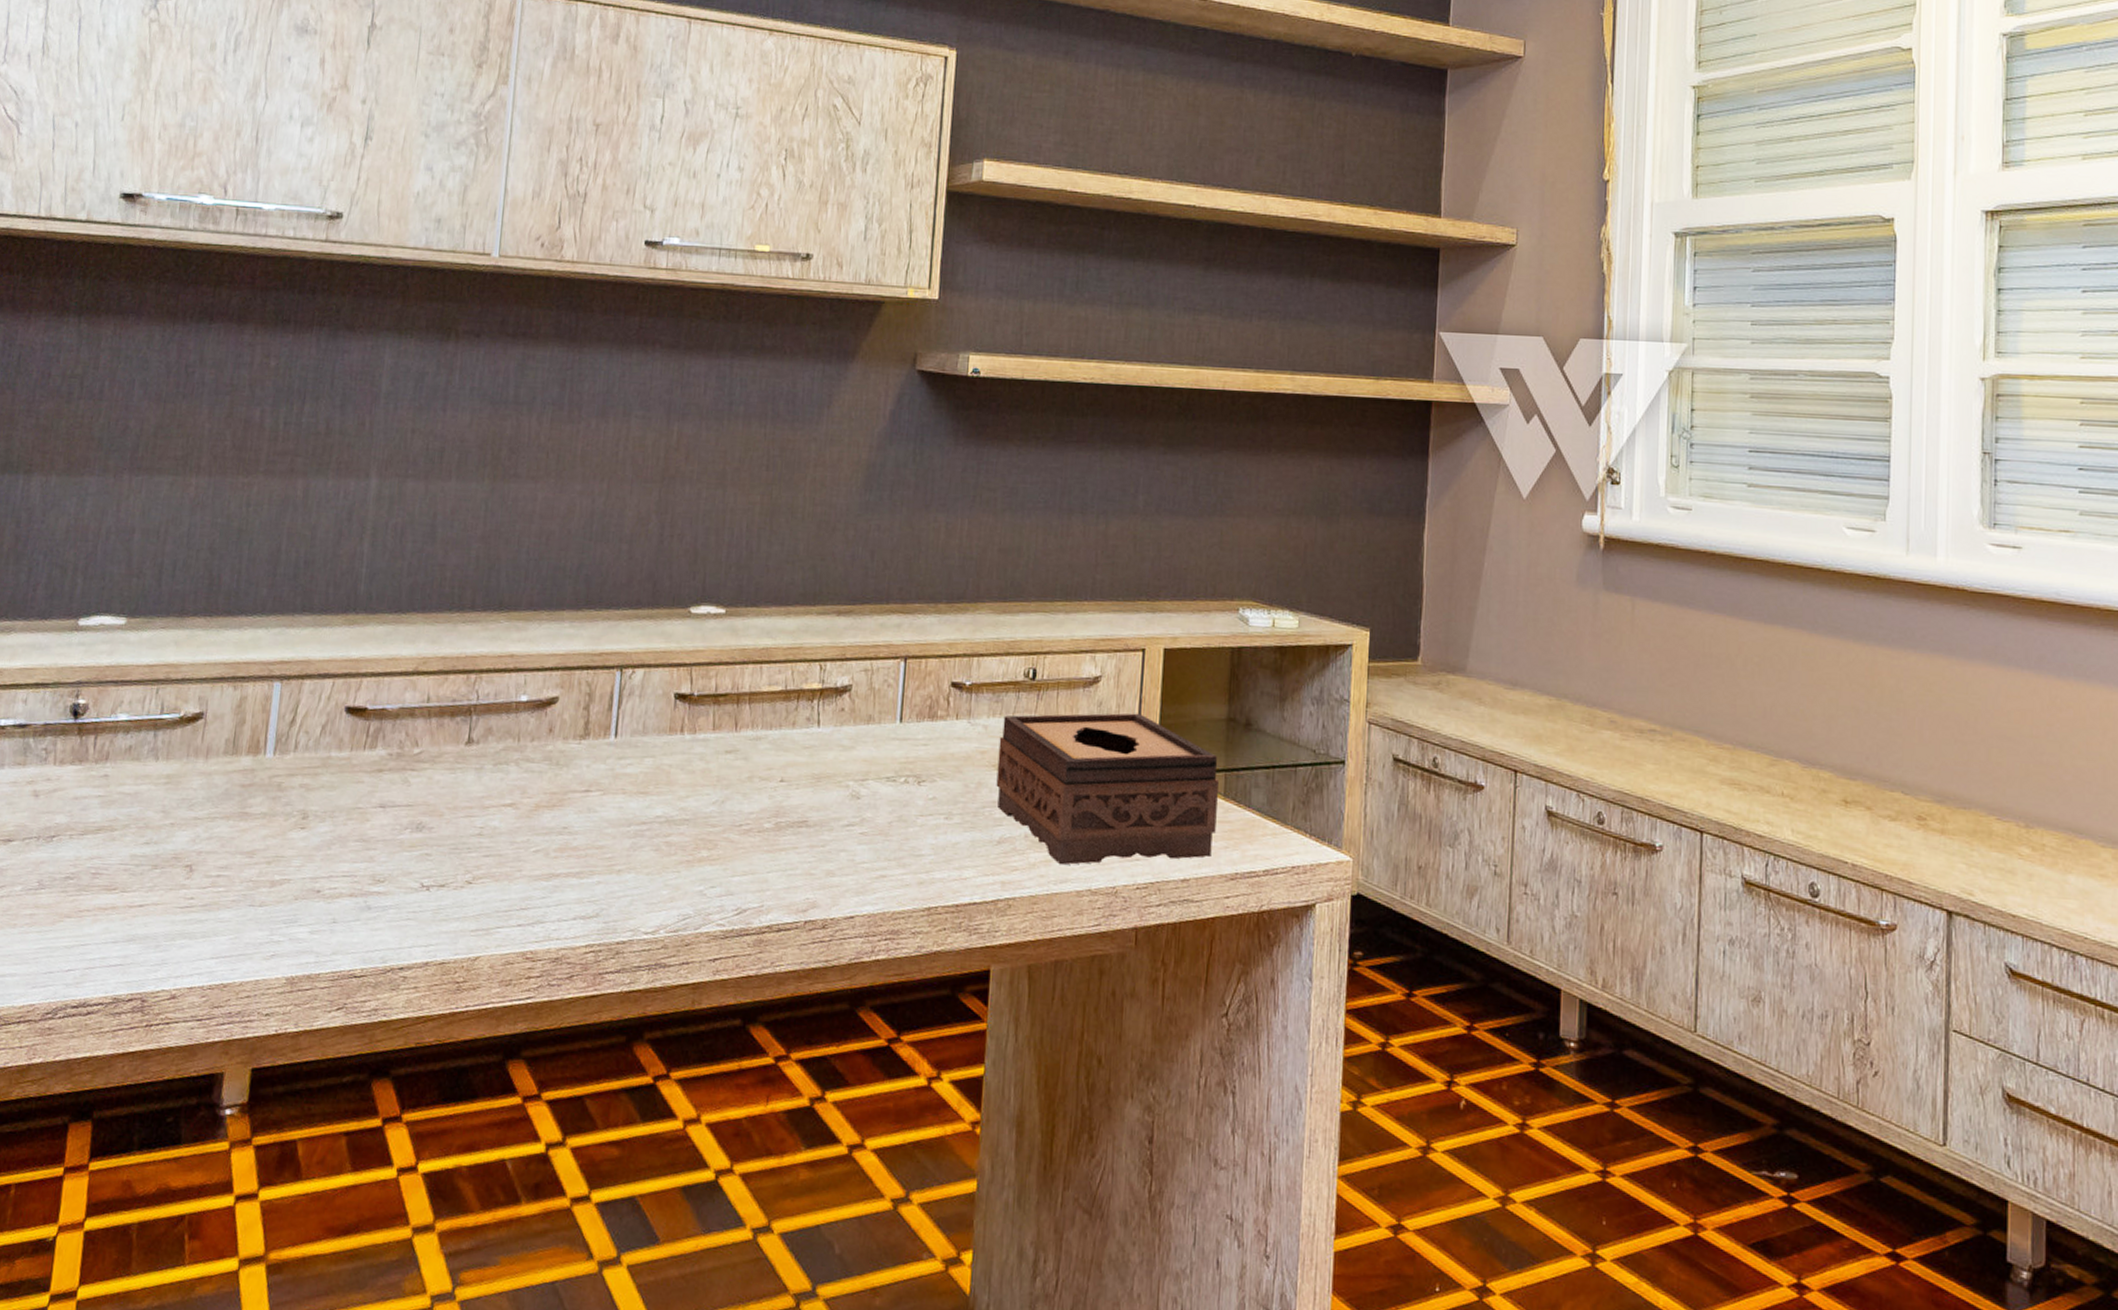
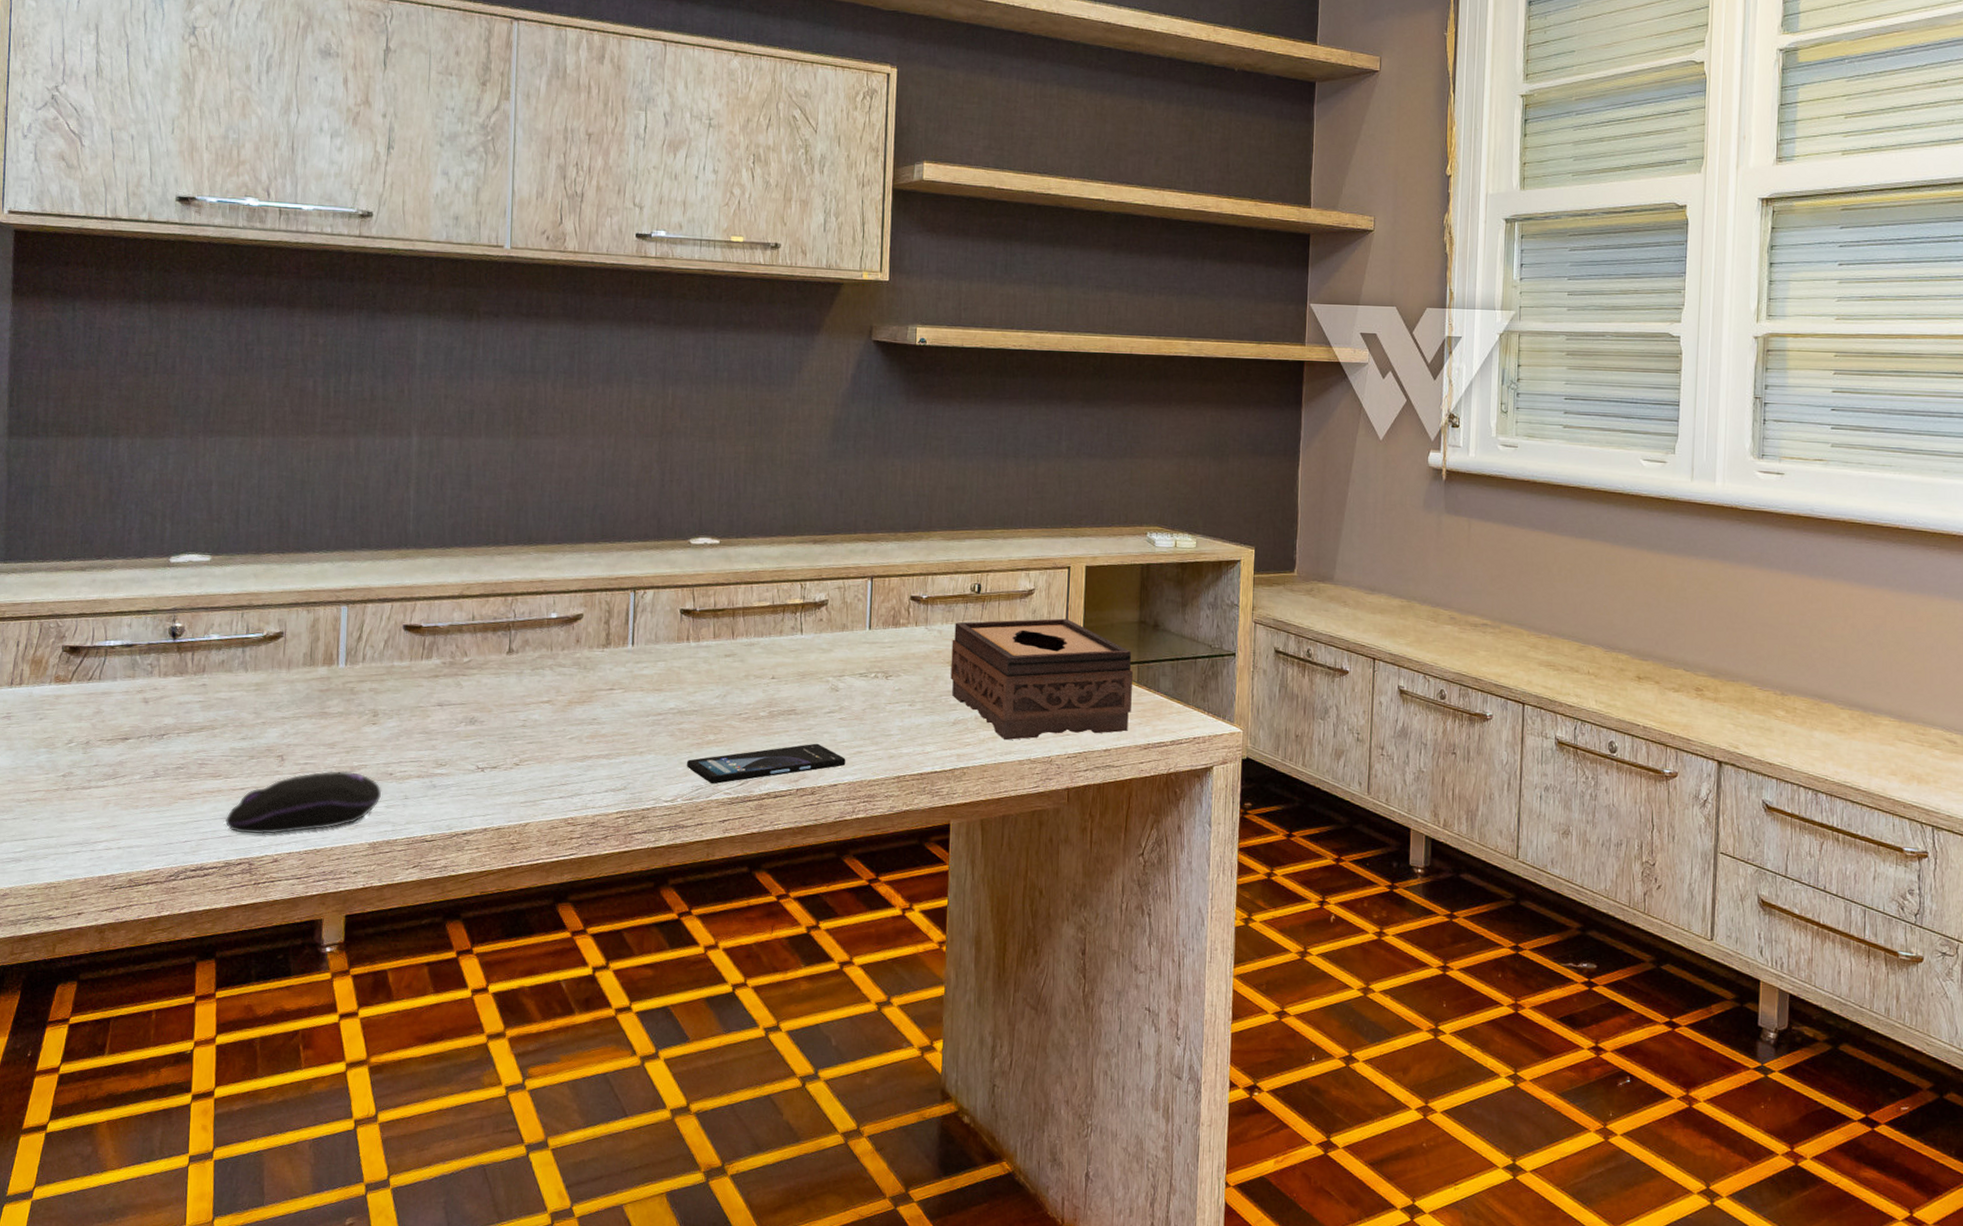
computer mouse: none [116,885,306,964] -> present [224,770,382,835]
smartphone: none [673,863,866,913] -> present [687,743,846,784]

